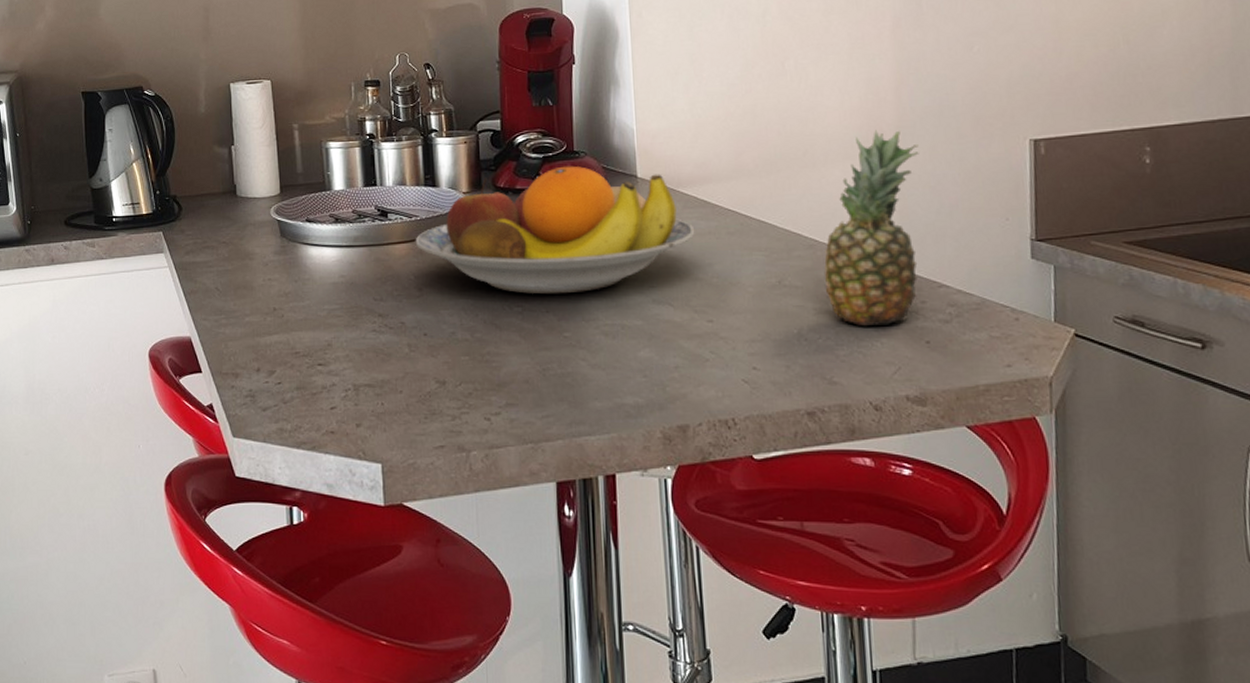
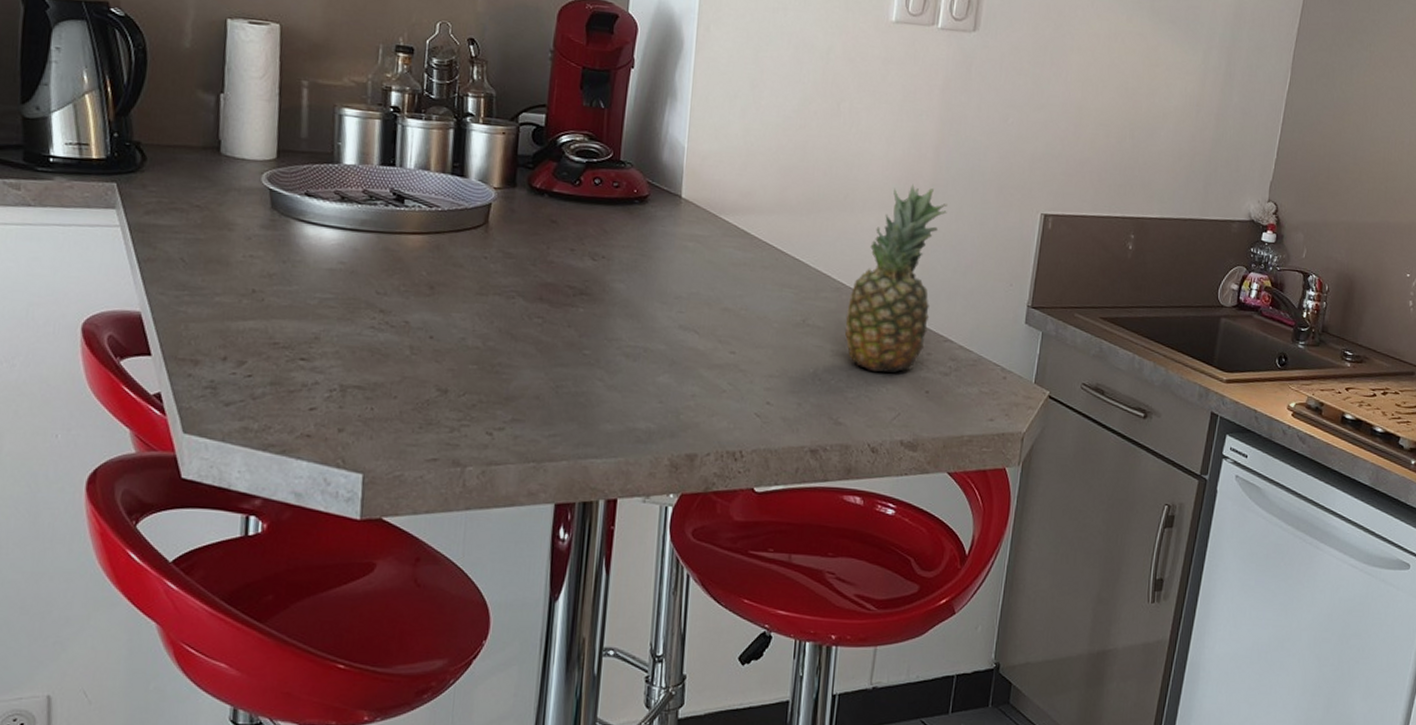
fruit bowl: present [415,166,695,295] -> none [432,174,731,310]

